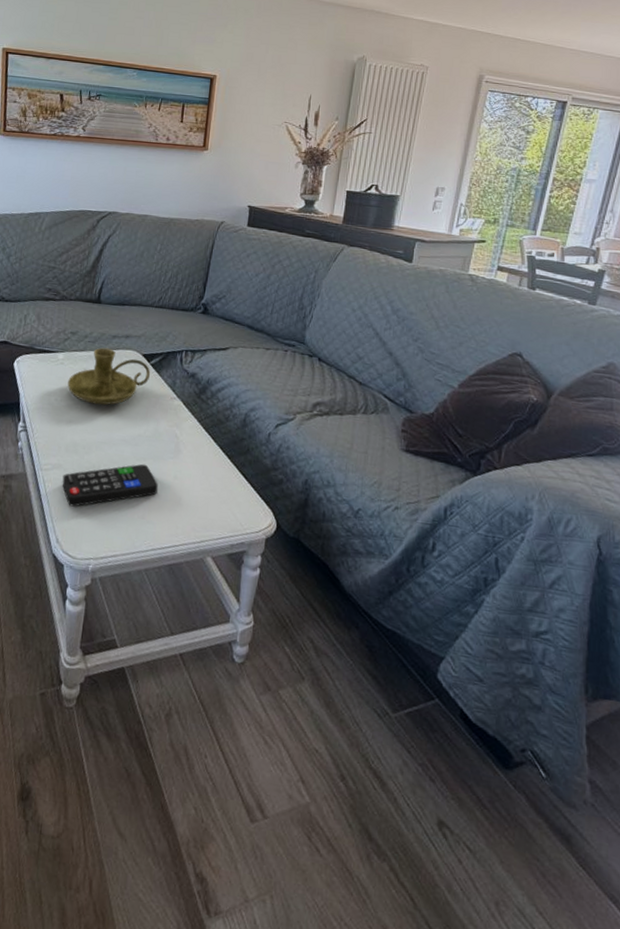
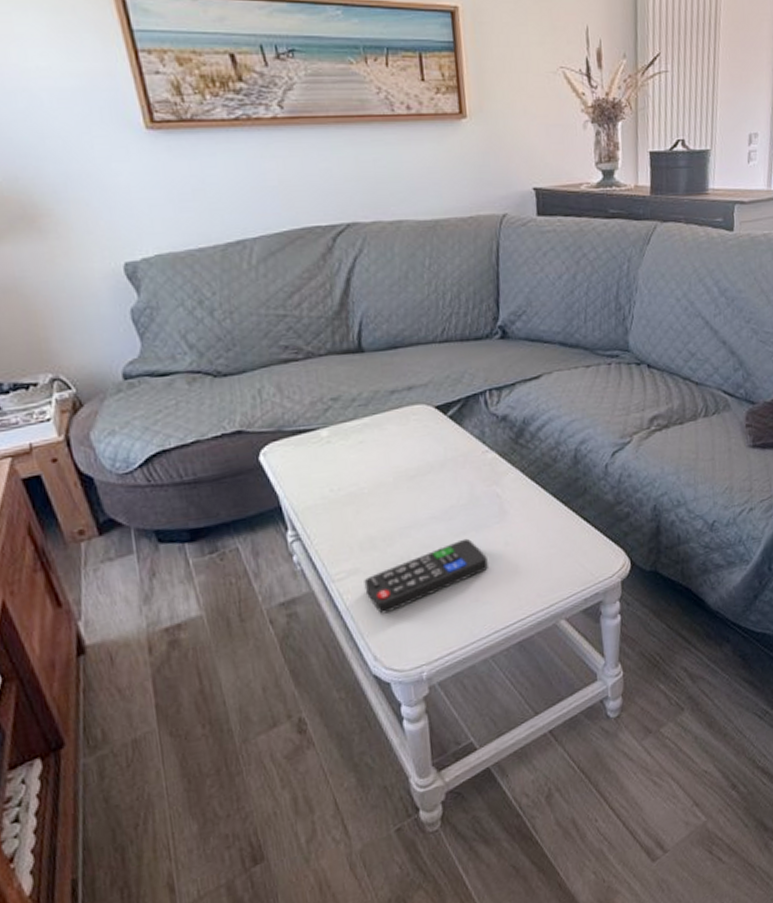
candle holder: present [67,347,151,406] -> none [342,408,451,484]

